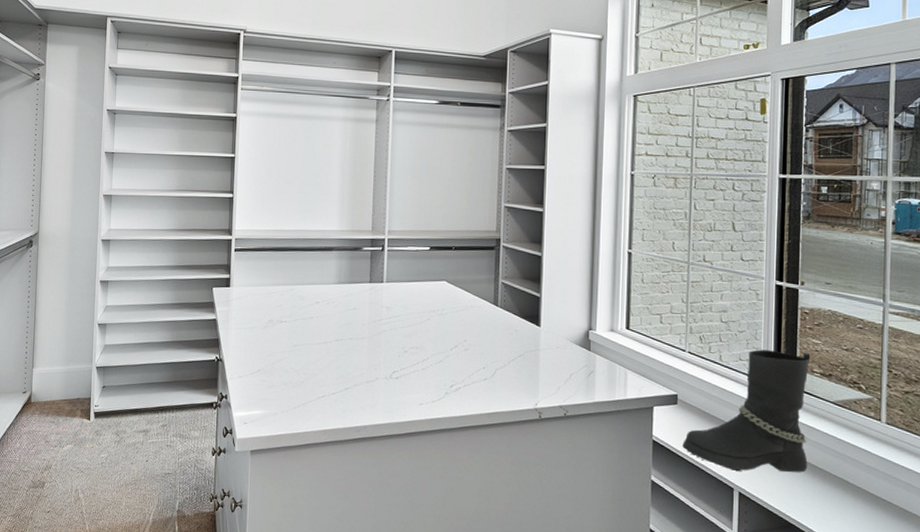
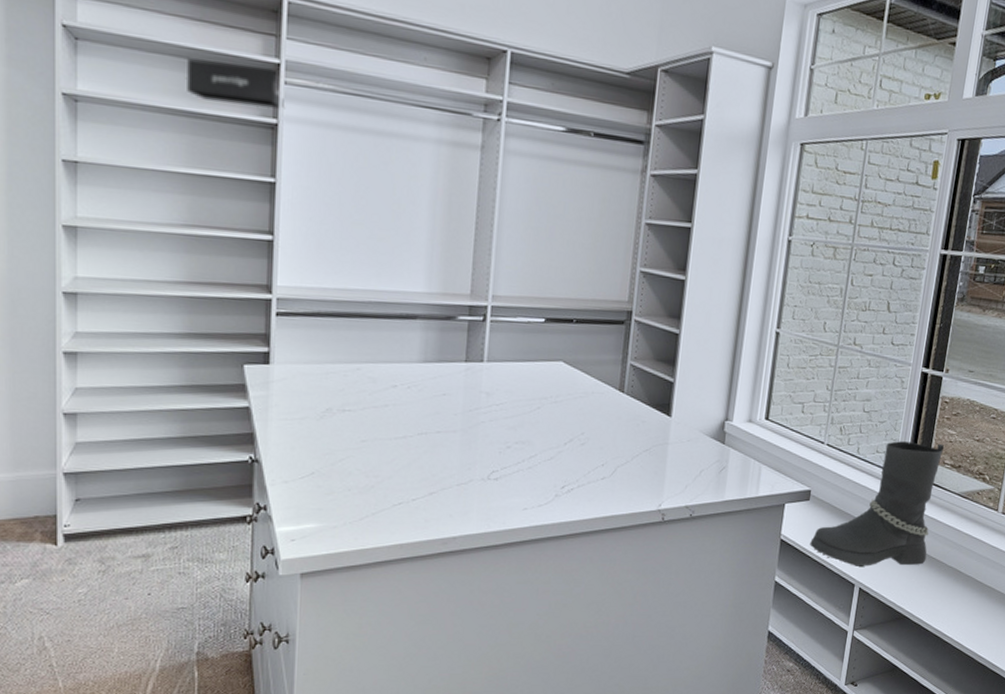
box: none [179,79,241,108] -> present [185,58,284,110]

